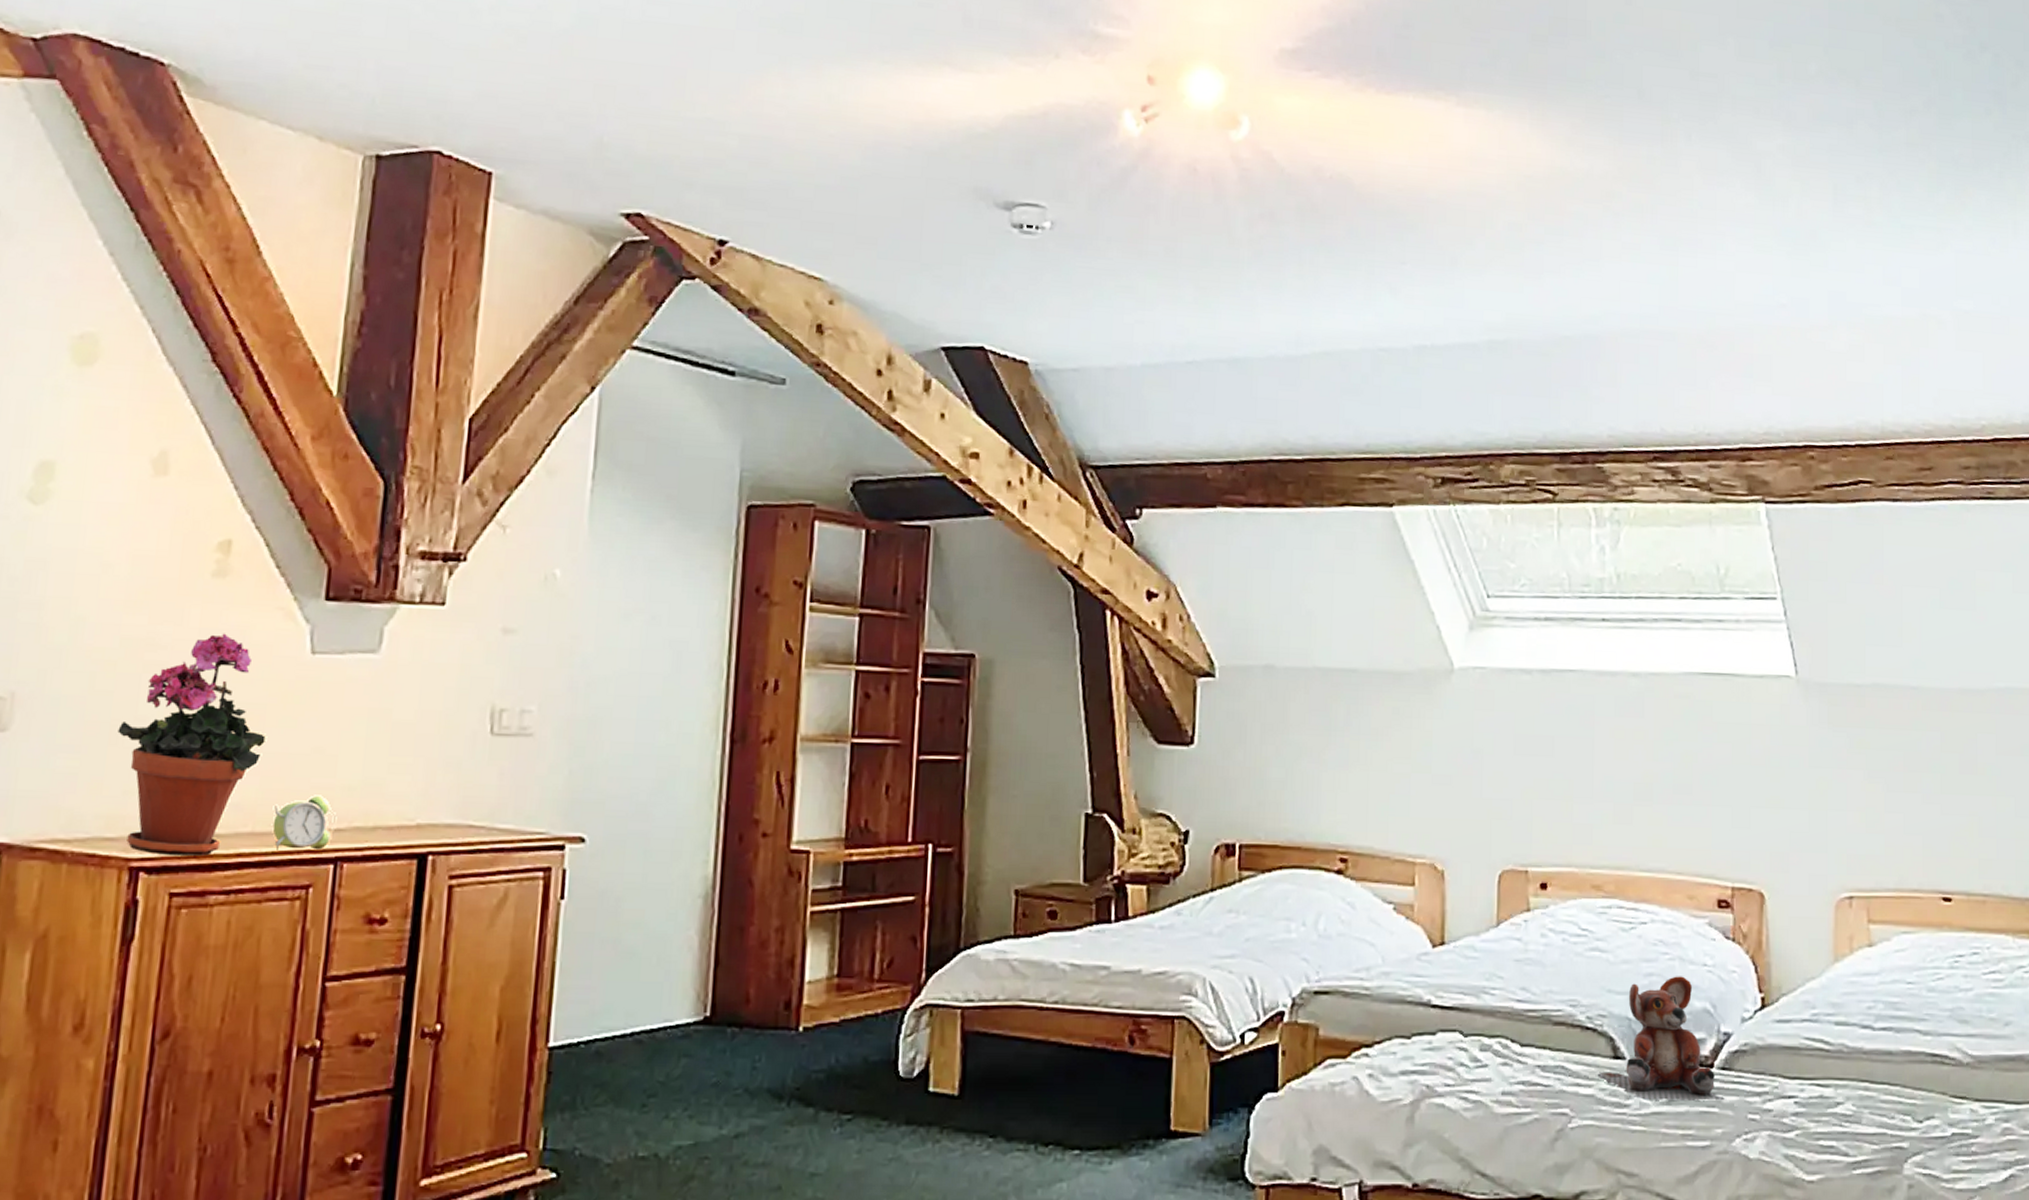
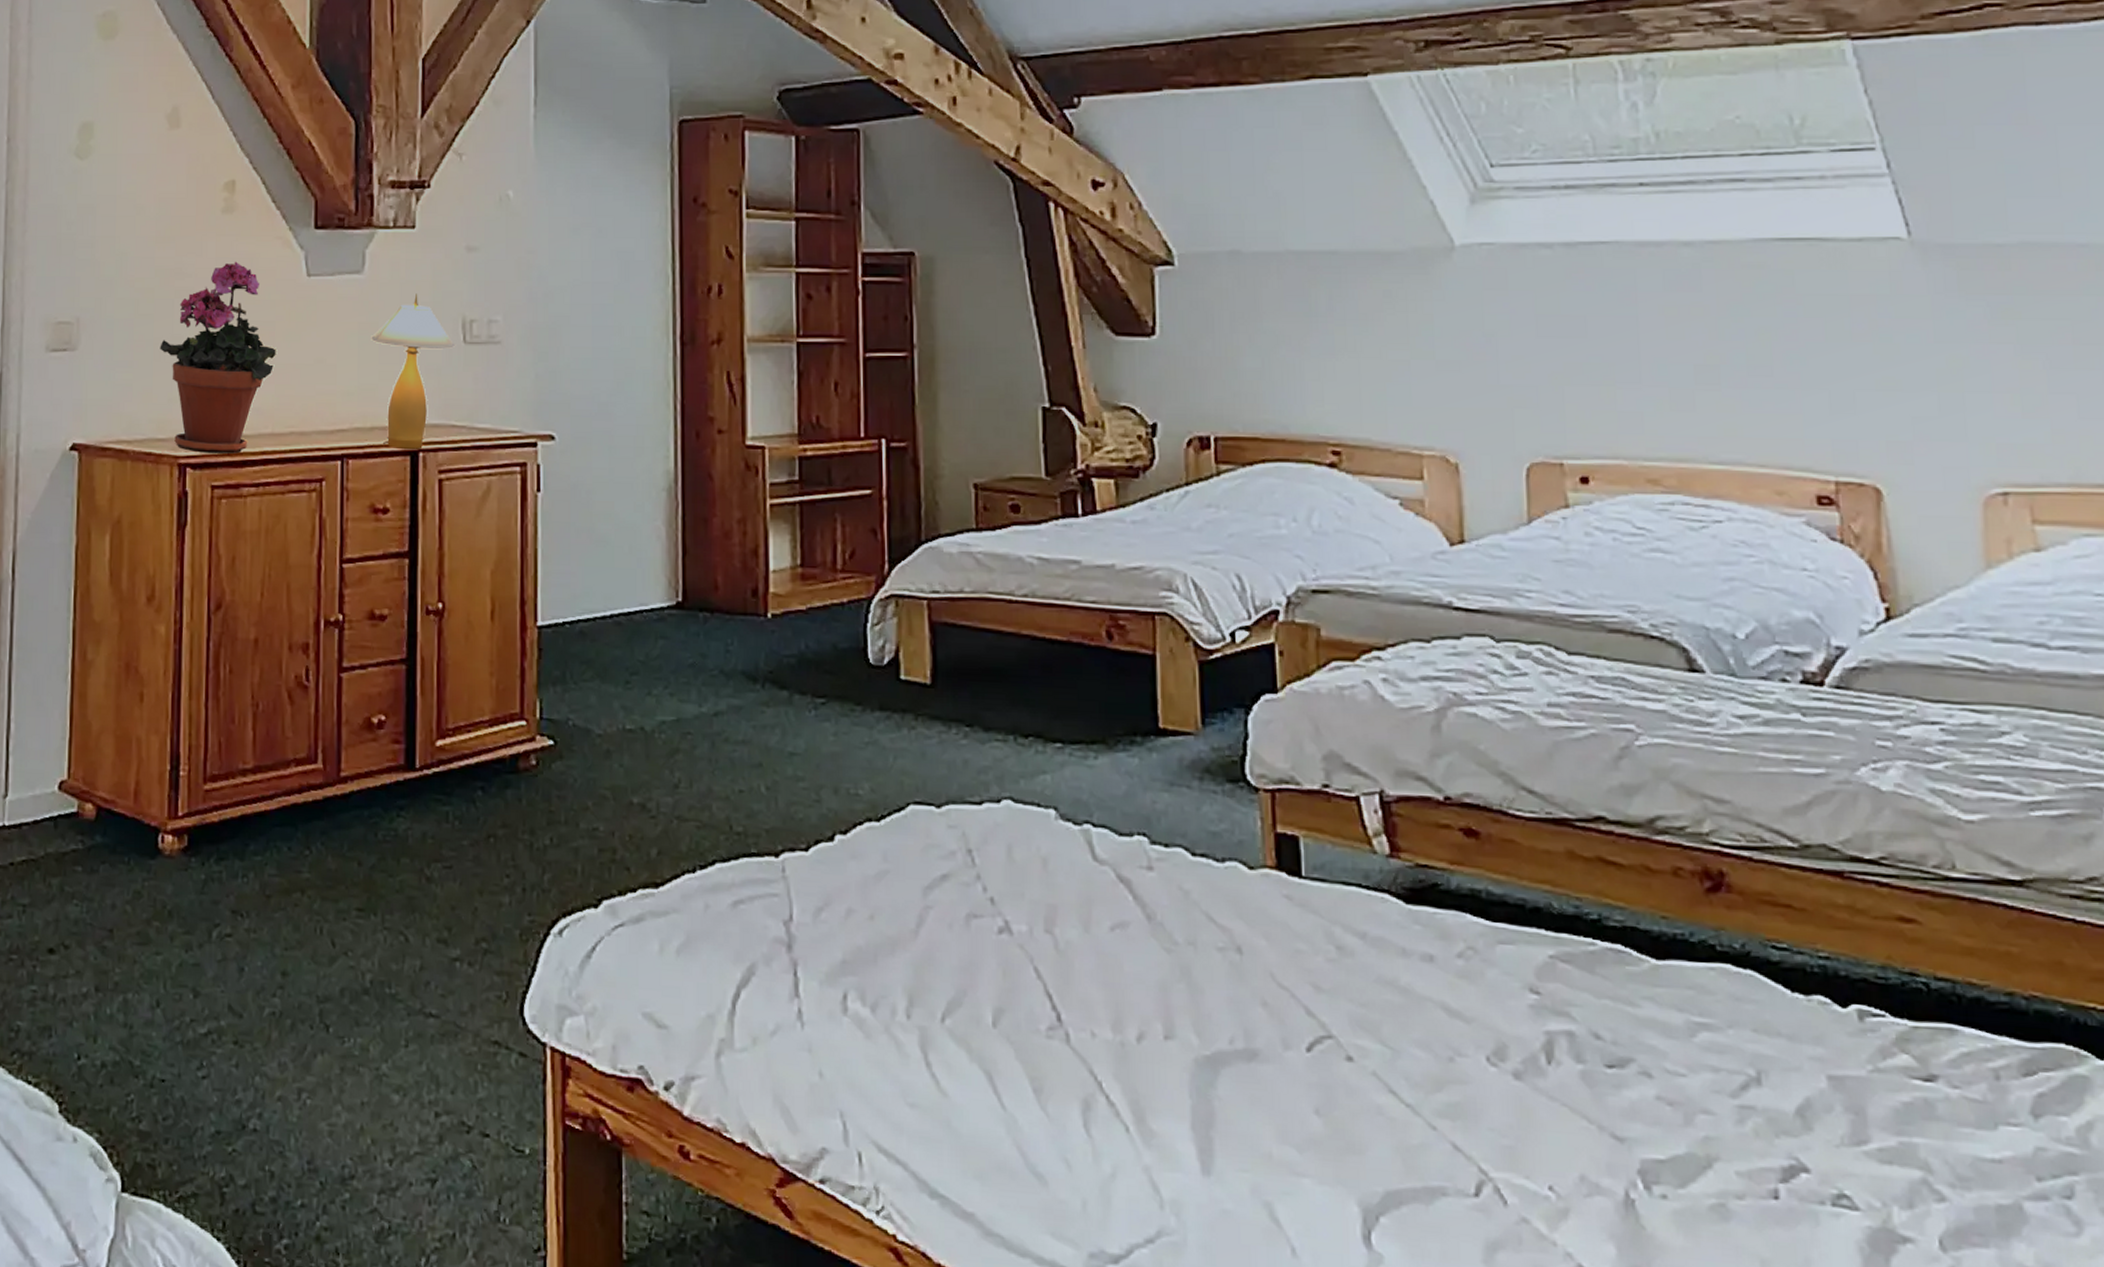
alarm clock: present [272,796,337,852] -> none [288,401,340,450]
table lamp: none [382,678,480,853] -> present [371,293,455,450]
stuffed animal: present [1597,976,1727,1101] -> none [1668,581,1845,724]

